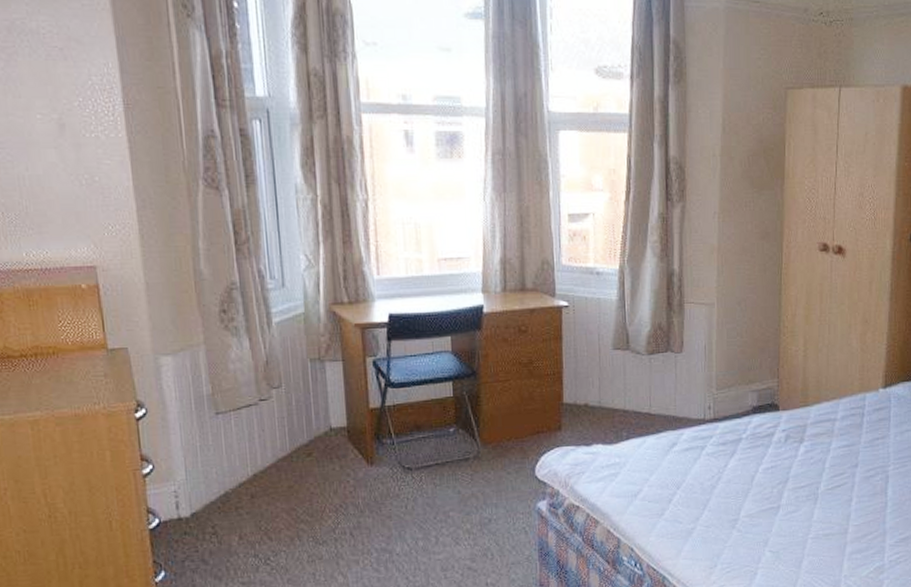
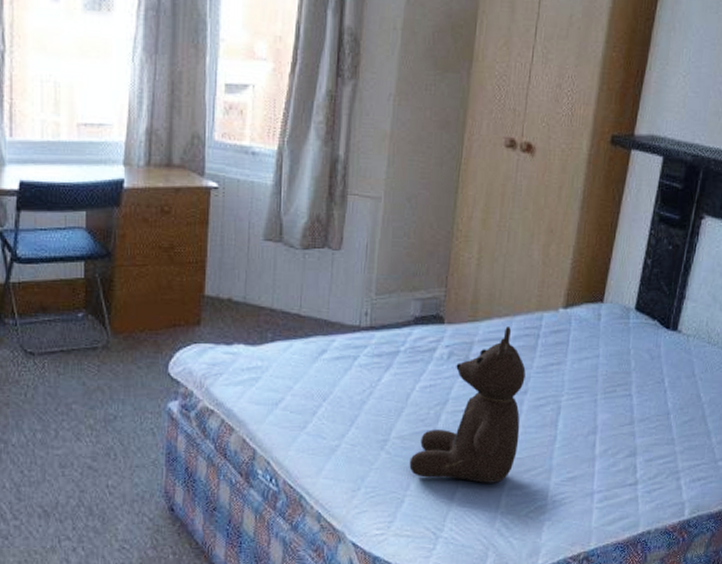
teddy bear: none [759,408,855,551] -> present [409,327,526,483]

